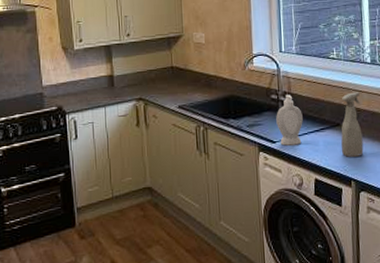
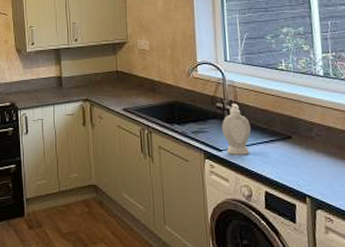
spray bottle: present [341,92,364,157] -> none [292,105,319,172]

